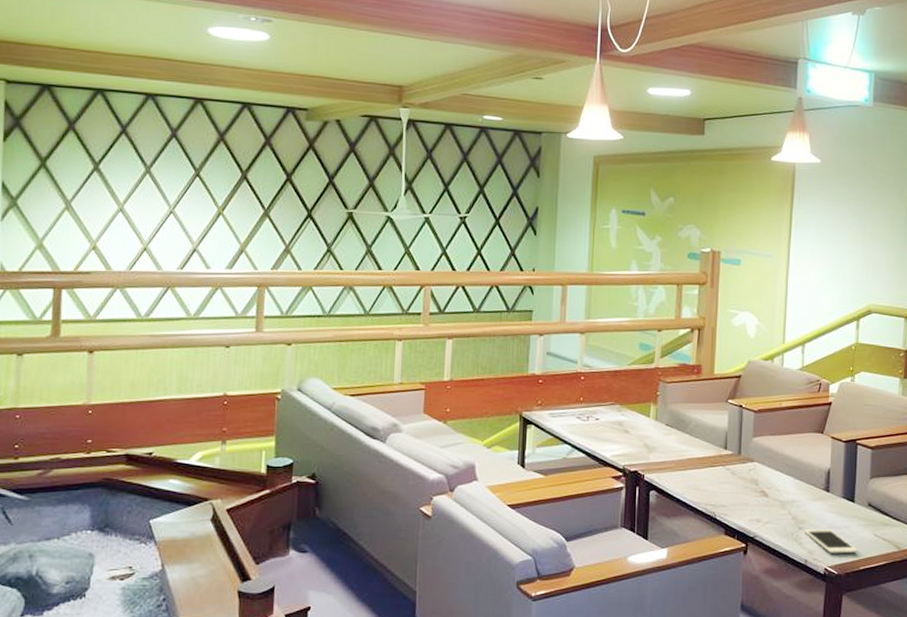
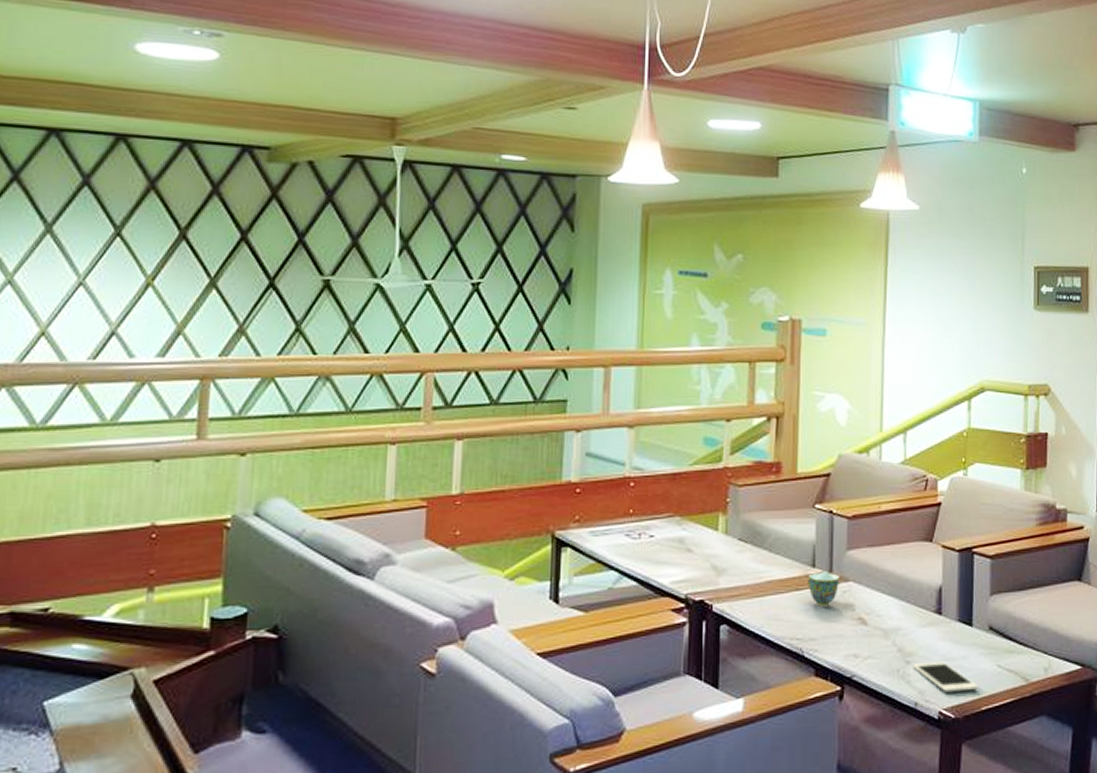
teacup: none [721,453,746,481] -> present [808,571,839,607]

